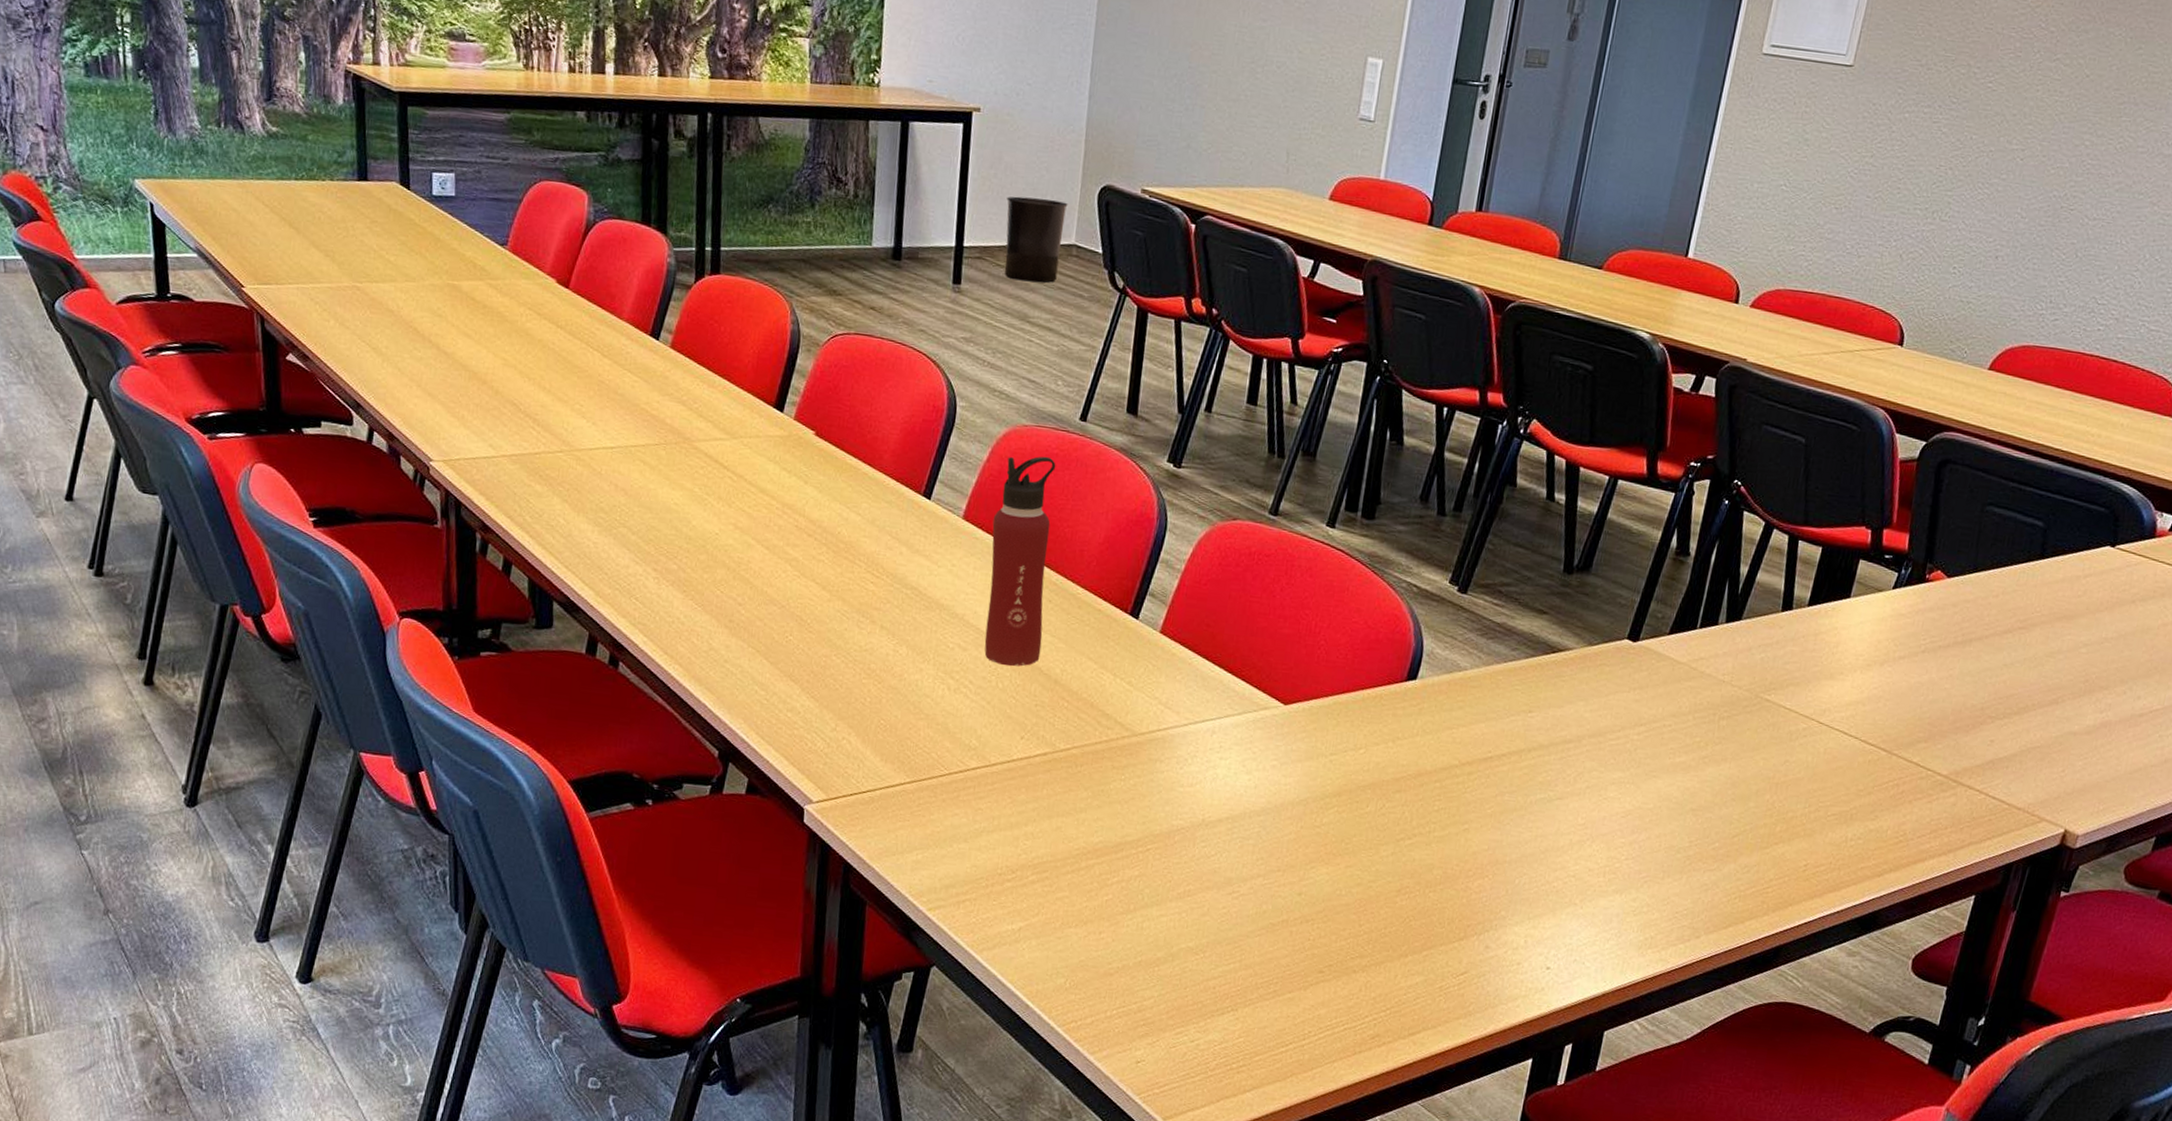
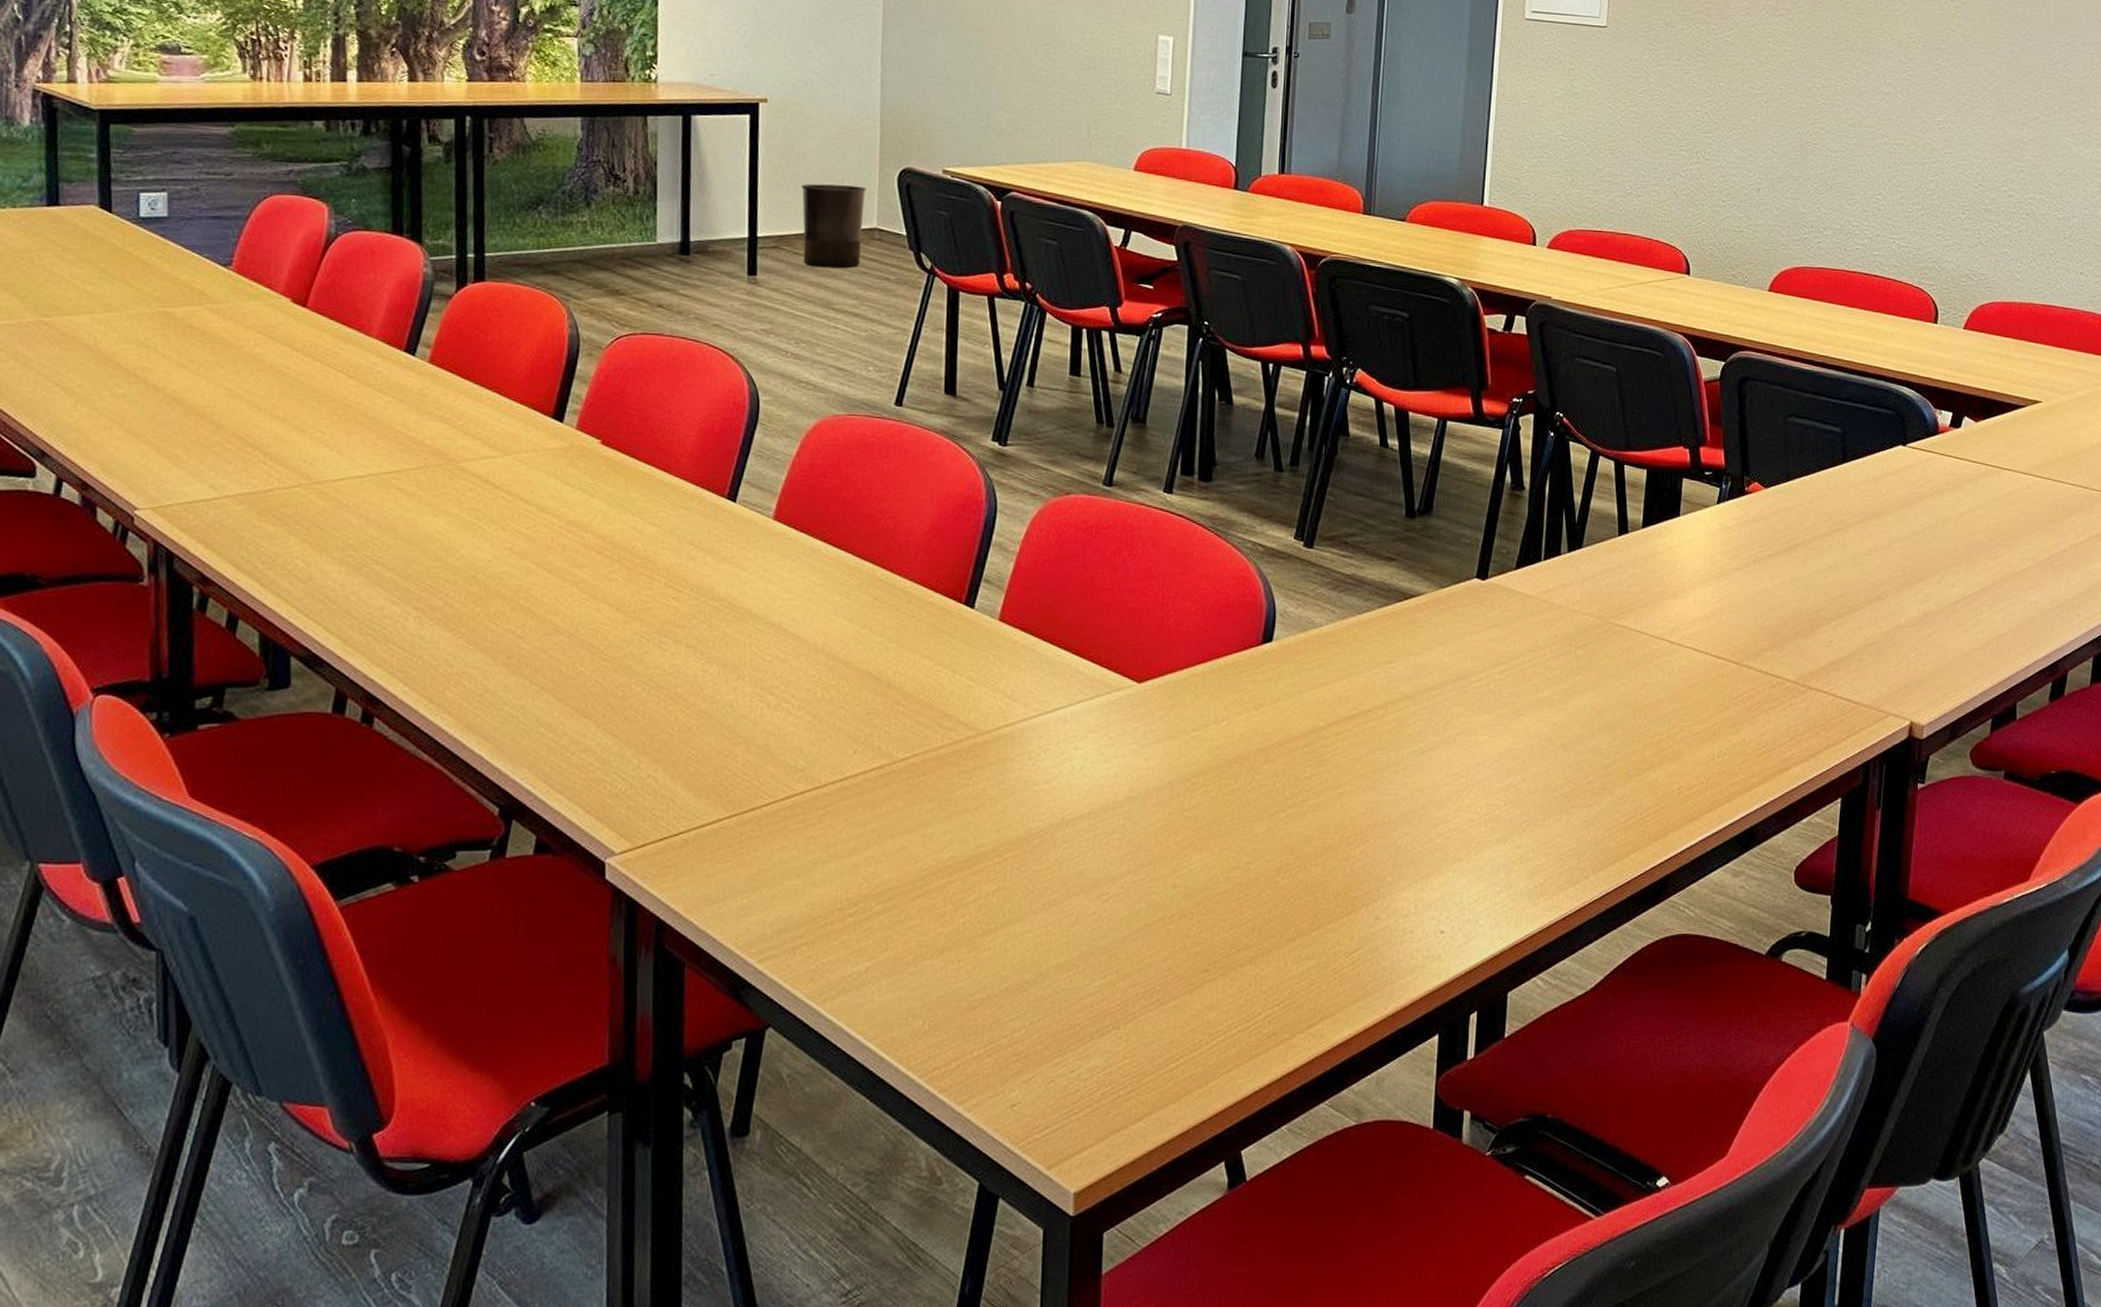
water bottle: present [984,456,1056,667] -> none [806,445,873,674]

